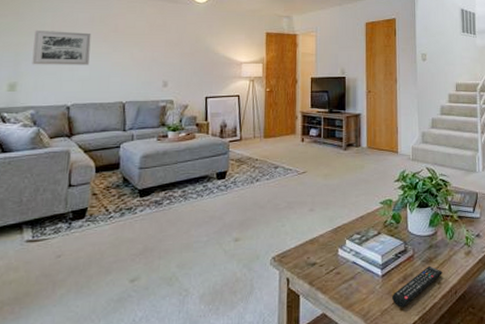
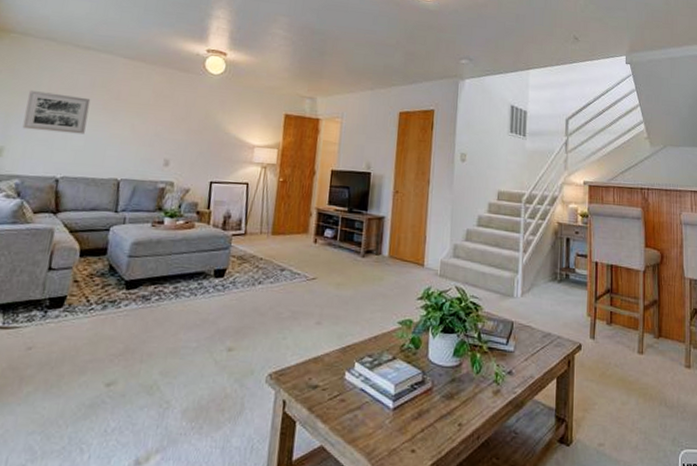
remote control: present [392,266,442,308] -> none [403,403,465,449]

